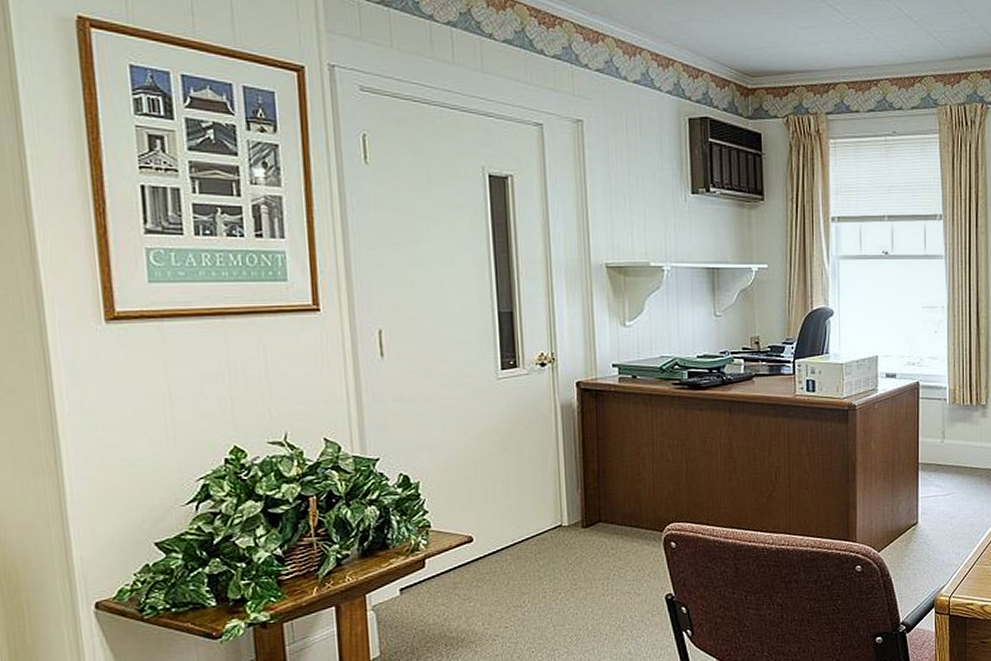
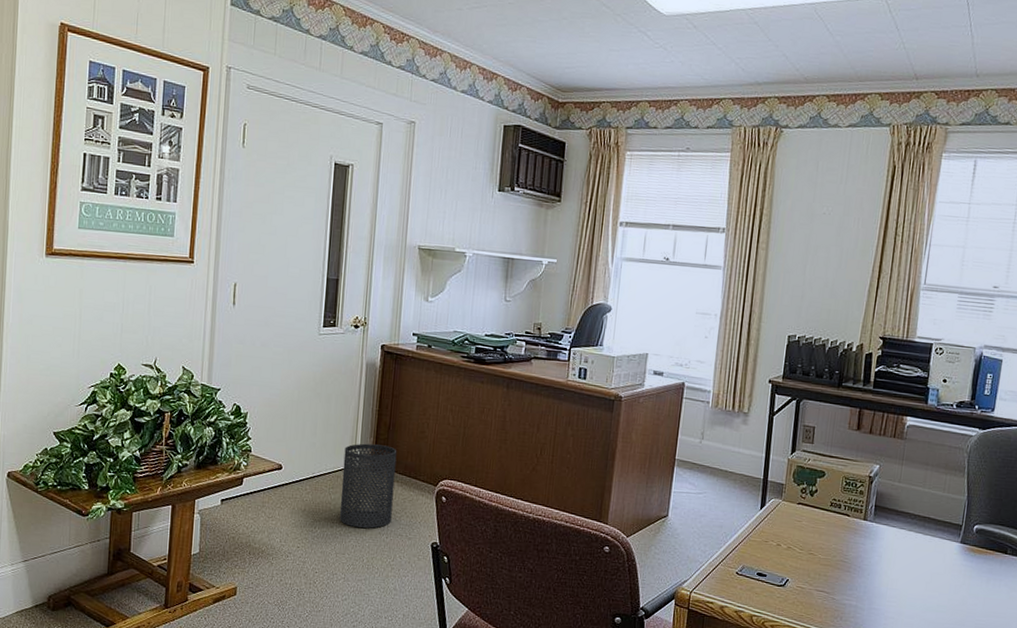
trash can: none [548,495,615,593] -> present [339,443,397,528]

